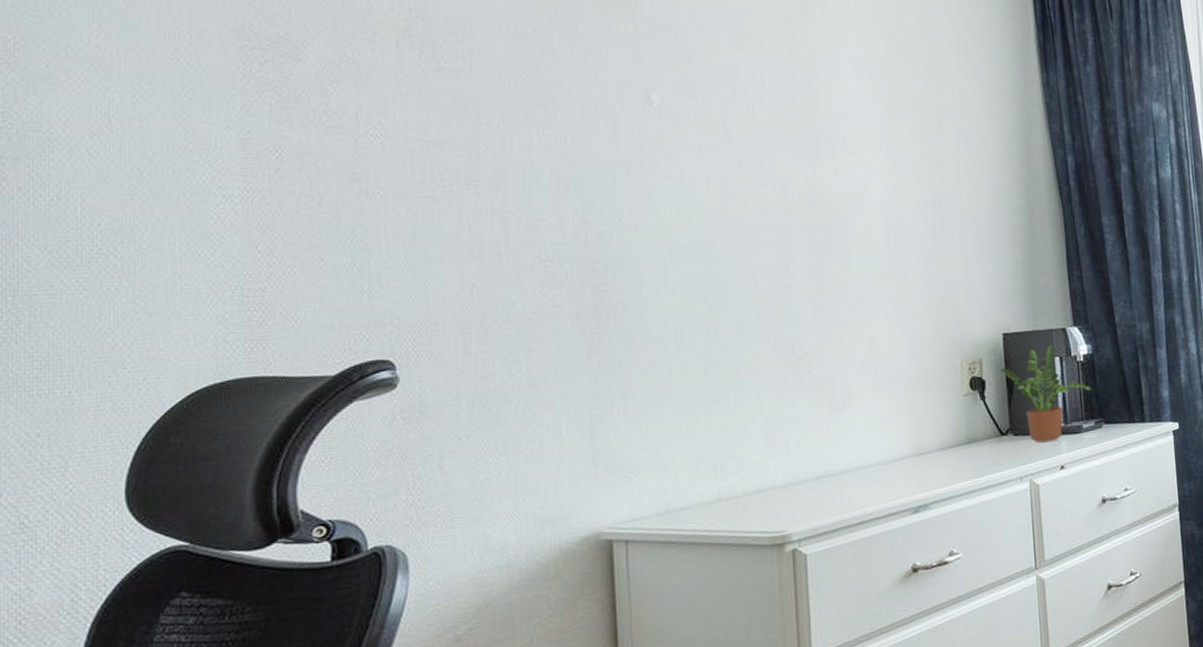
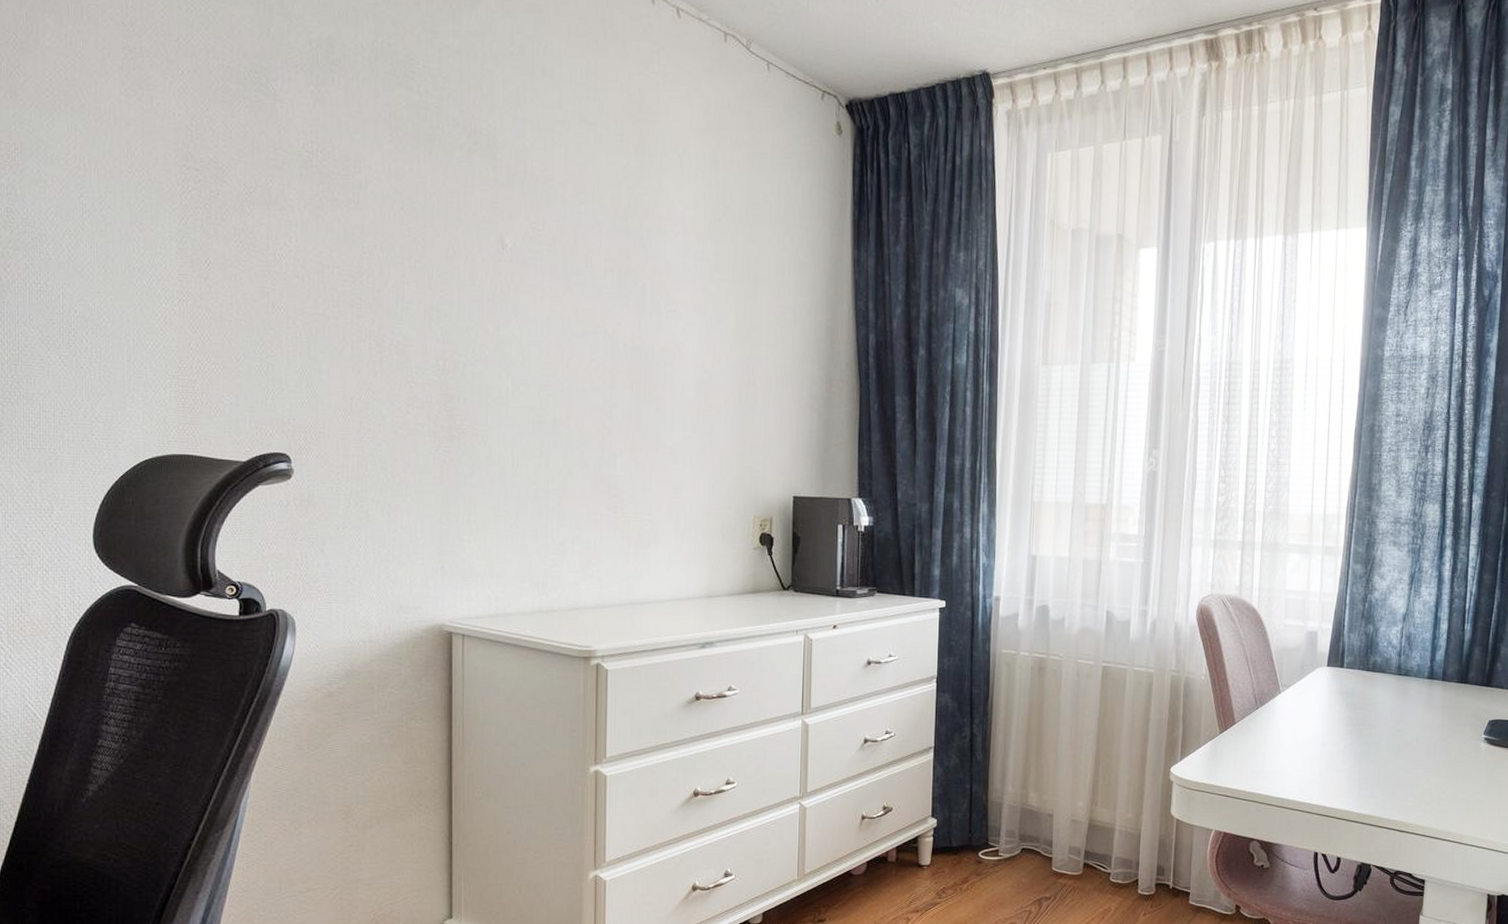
potted plant: present [1000,345,1092,443] -> none [788,513,869,602]

